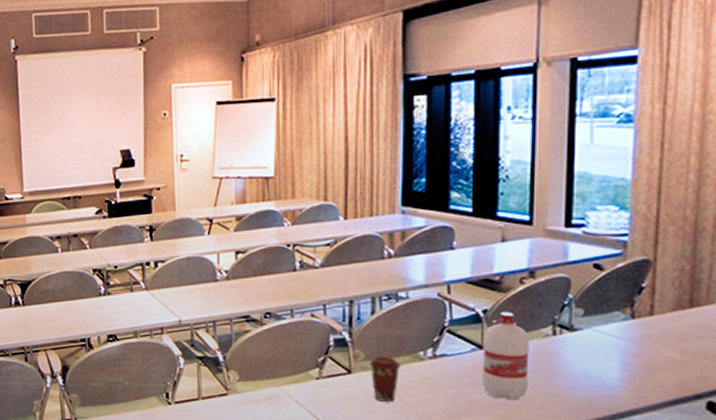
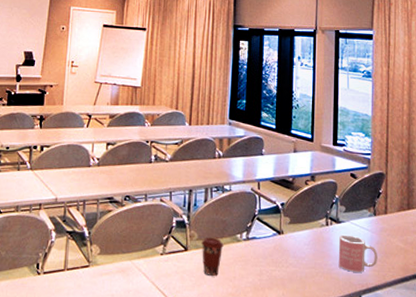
water bottle: present [481,311,530,401] -> none [279,205,311,277]
mug: none [572,346,636,393] -> present [338,234,378,272]

